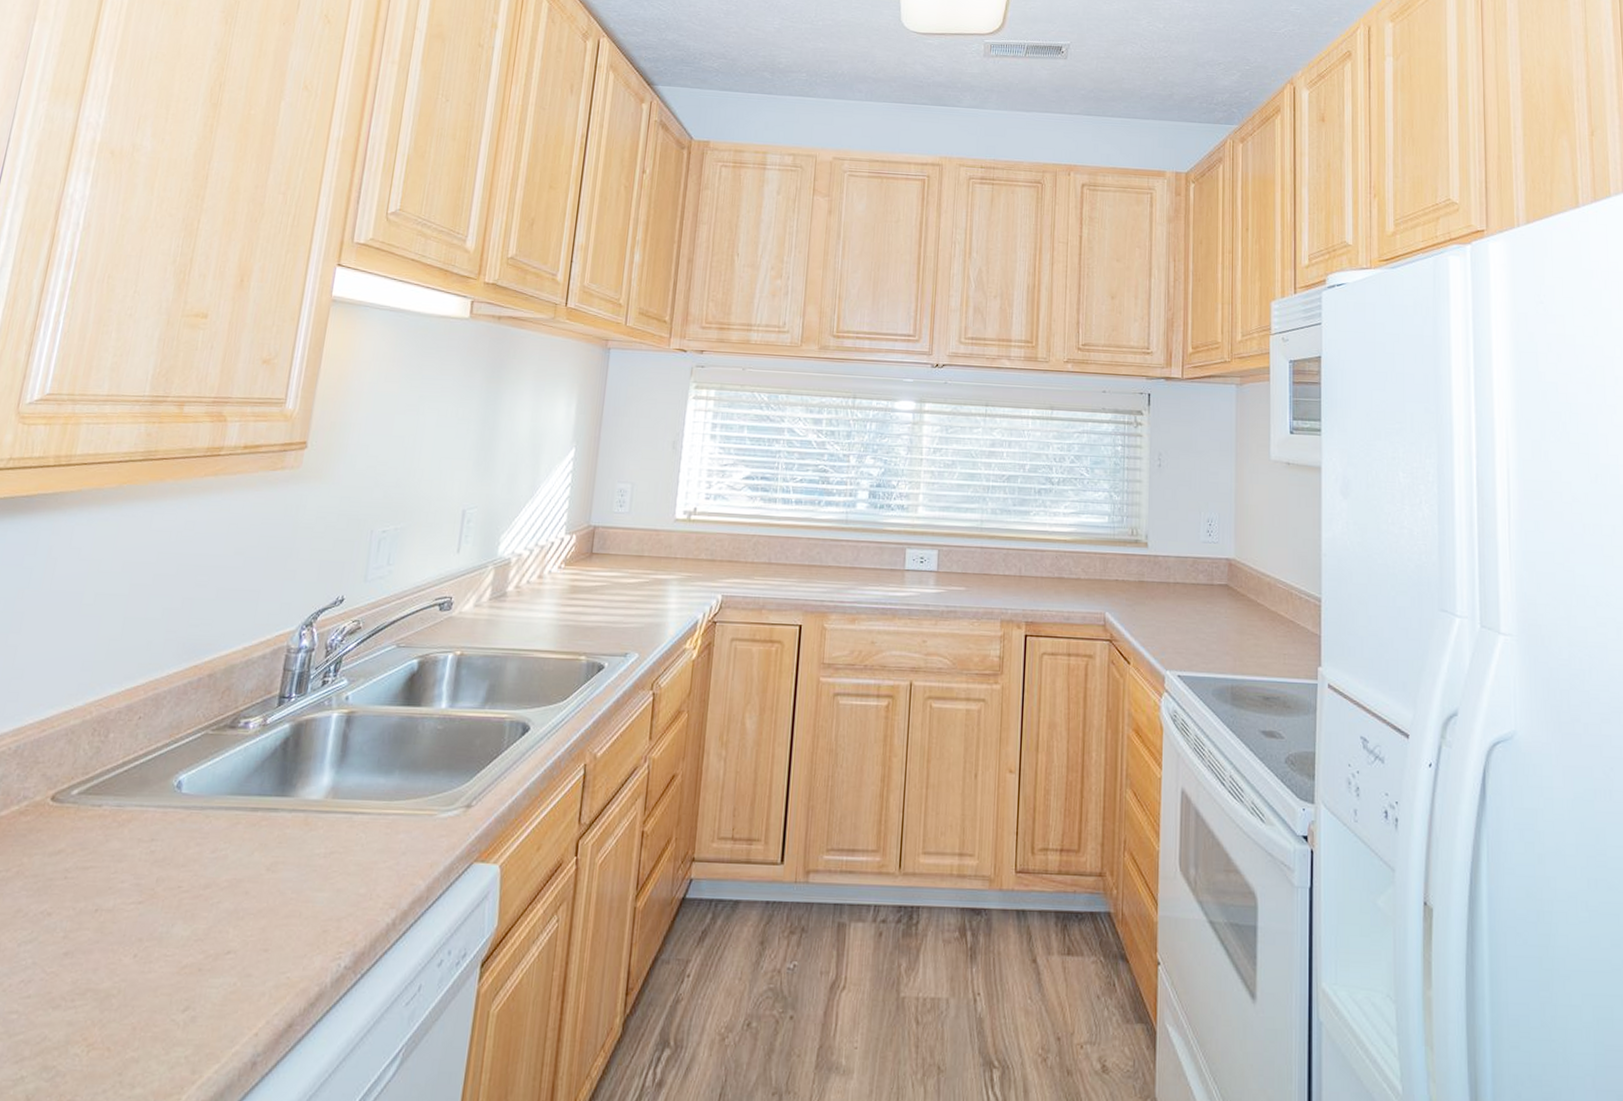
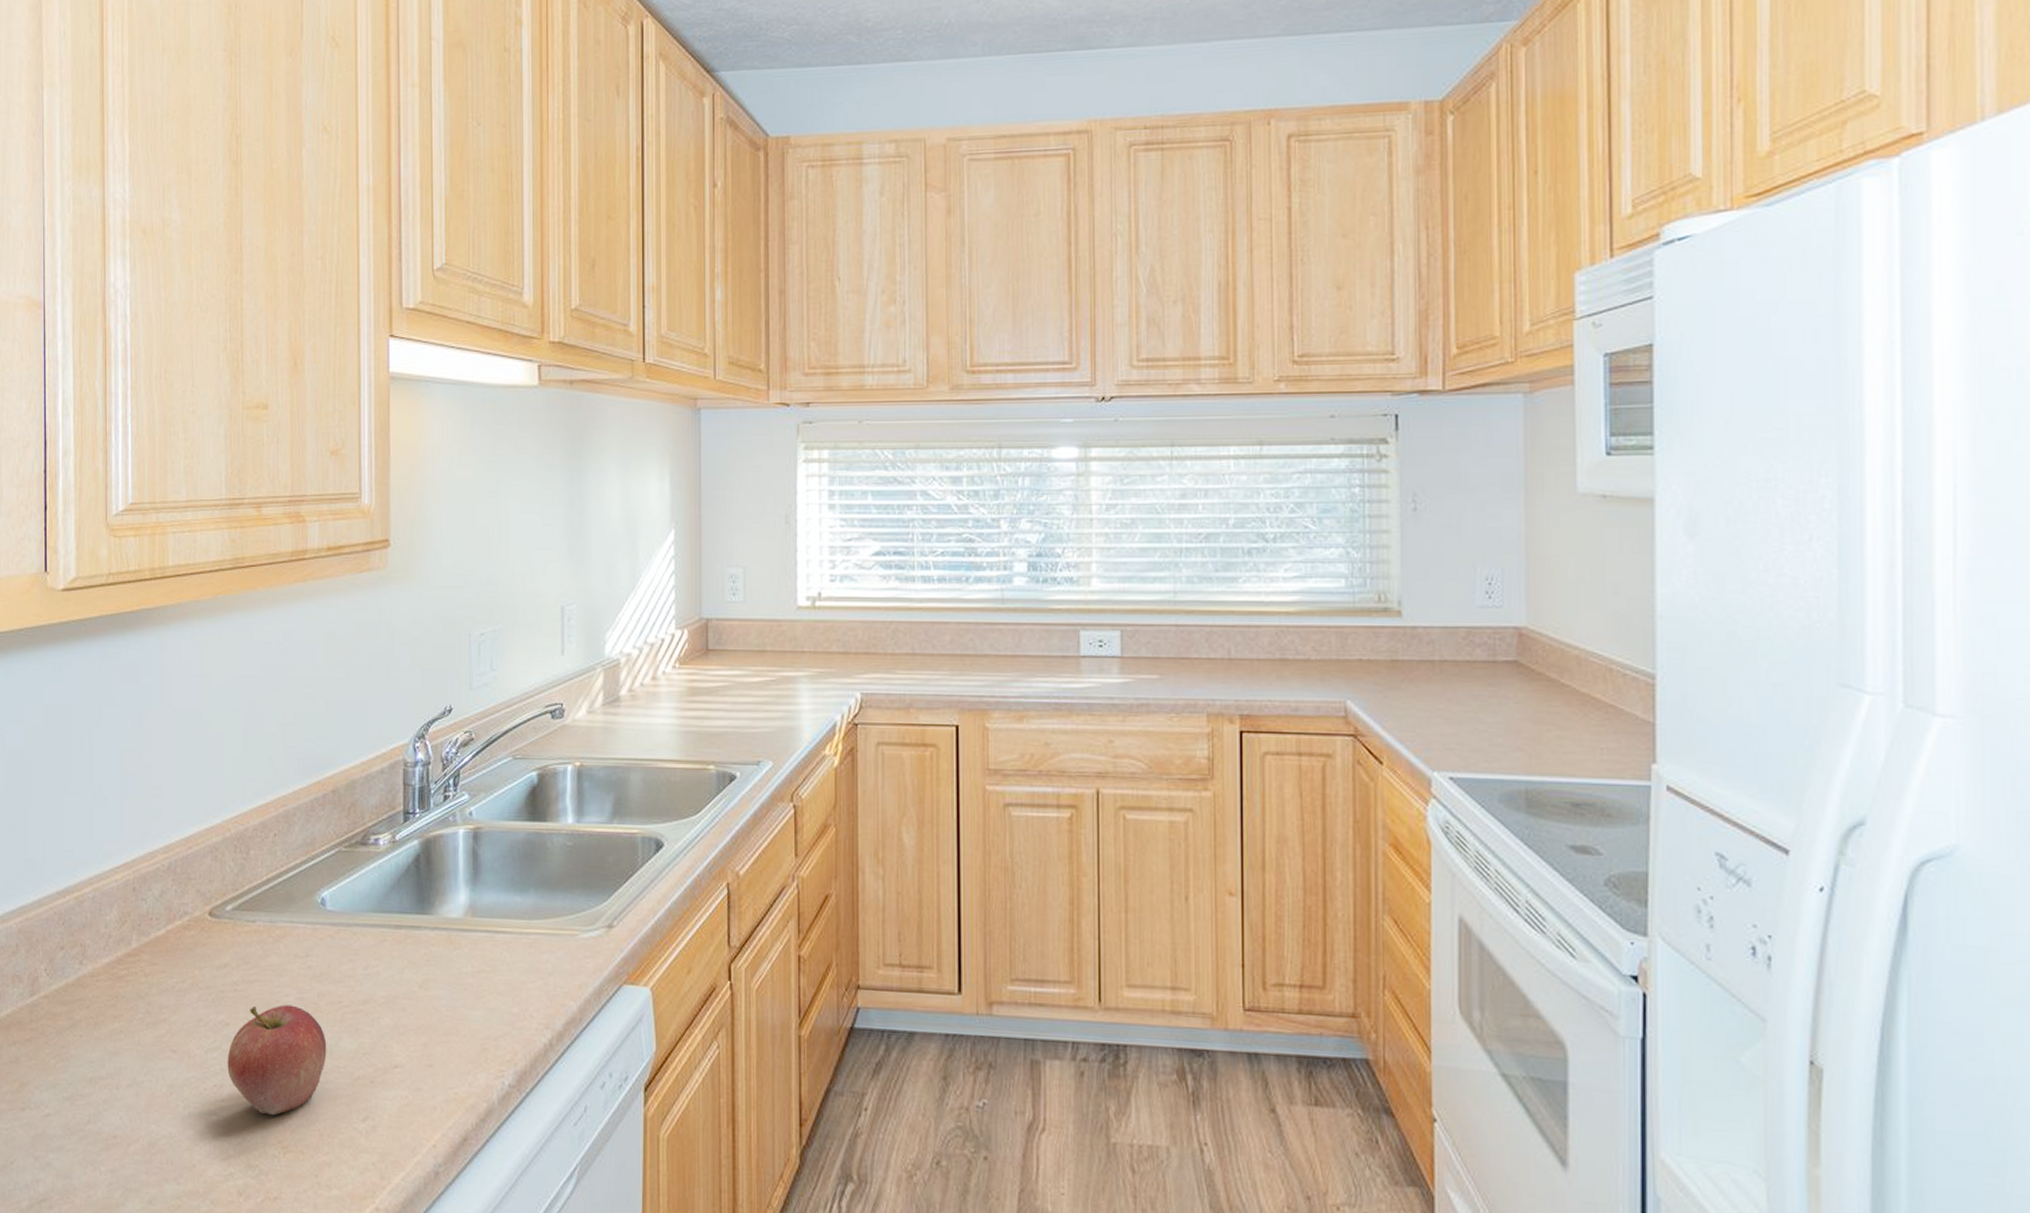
fruit: none [39,891,158,1011] -> present [227,1004,327,1116]

